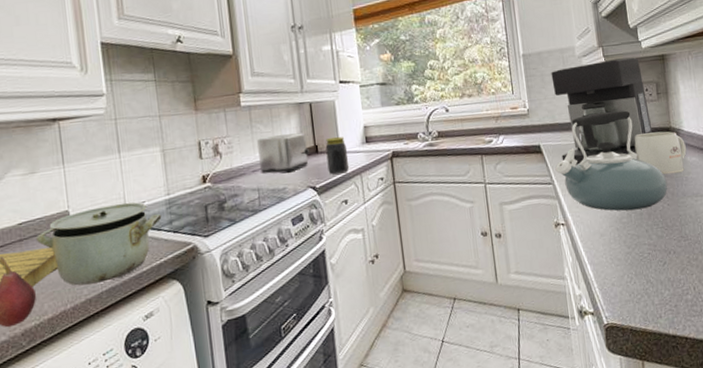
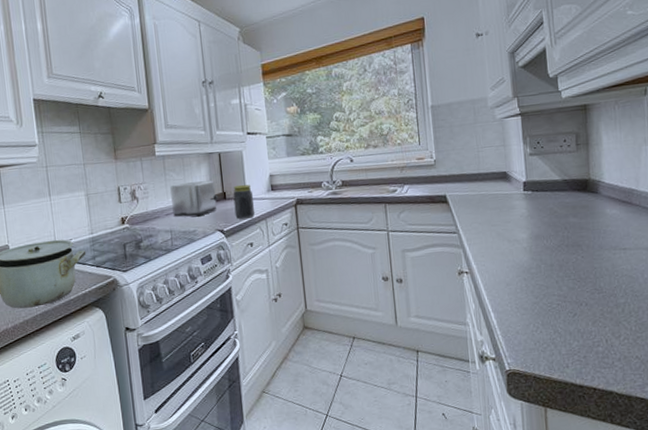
coffee maker: present [551,57,653,166] -> none [460,107,569,217]
kettle: present [555,110,668,211] -> none [461,161,583,262]
mug: present [634,131,687,175] -> none [548,183,606,227]

